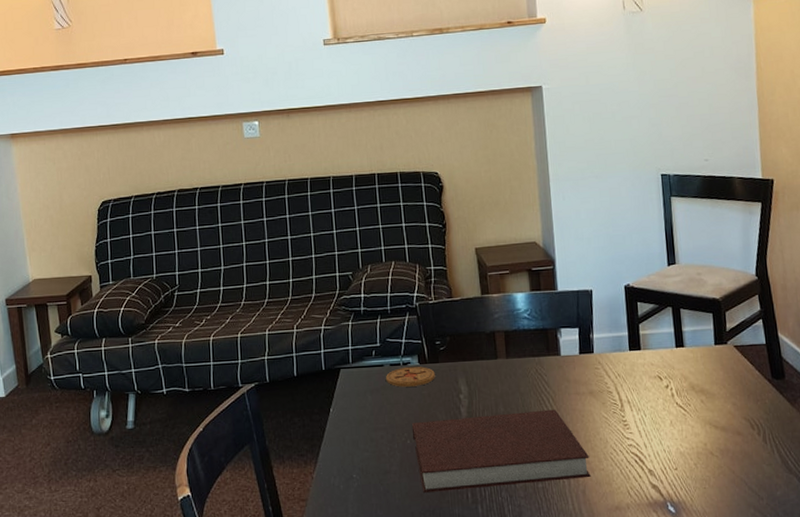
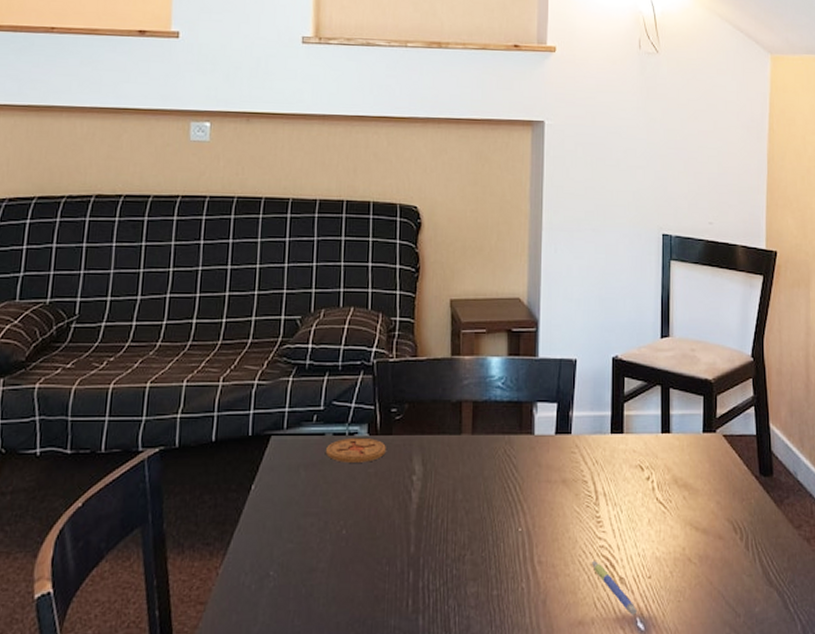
notebook: present [411,409,591,492] -> none [349,499,555,597]
pen: none [623,456,668,501] -> present [592,560,638,615]

